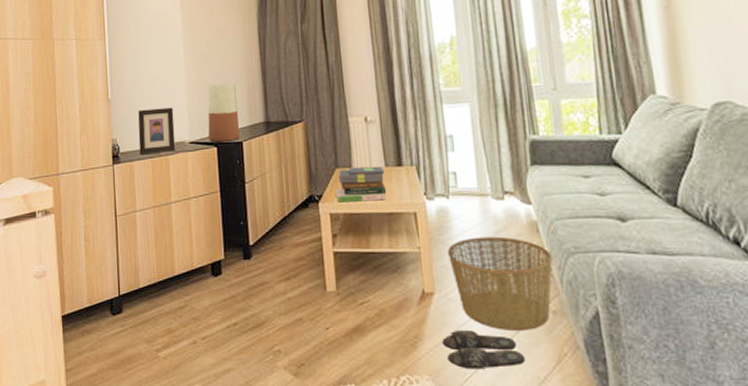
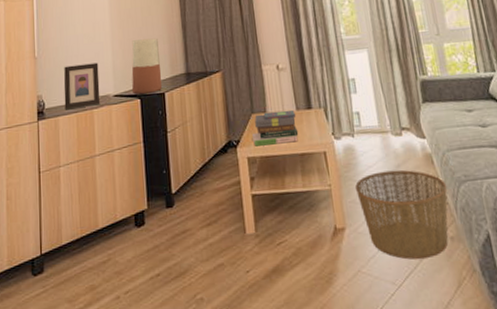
slippers: present [442,329,526,370] -> none [354,261,430,301]

